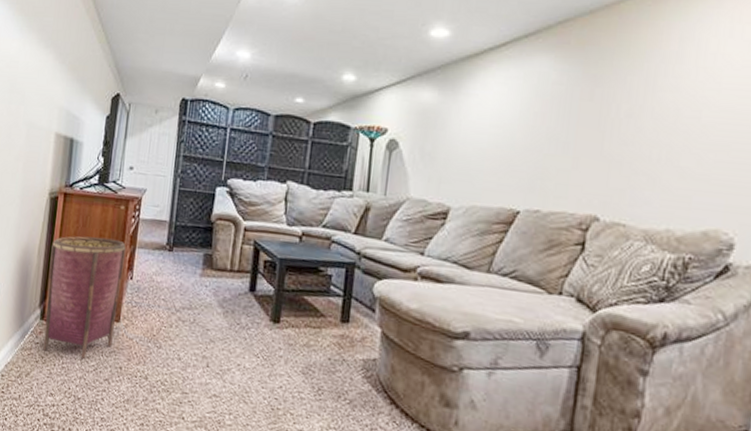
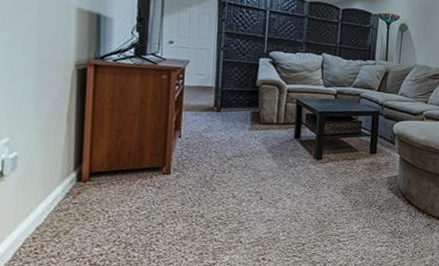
woven basket: present [43,236,126,359] -> none [82,103,171,210]

